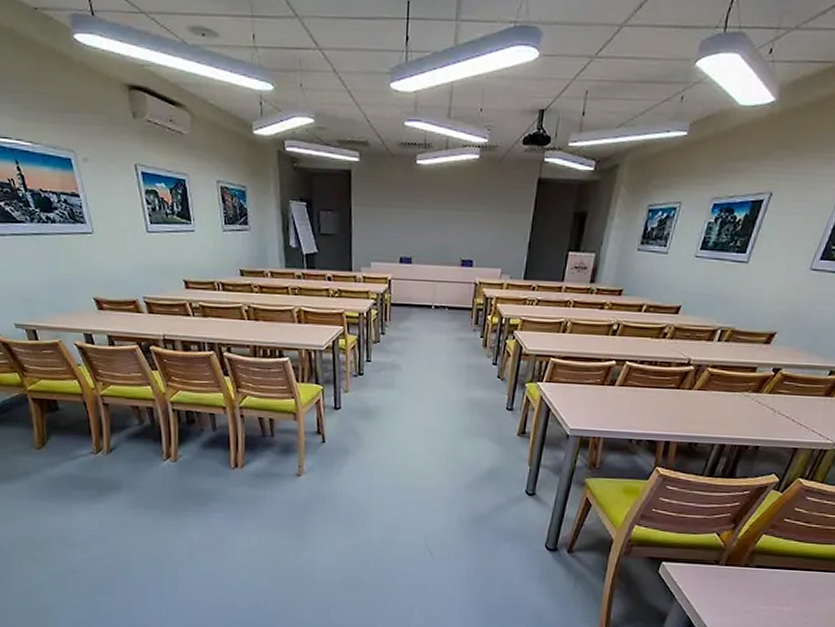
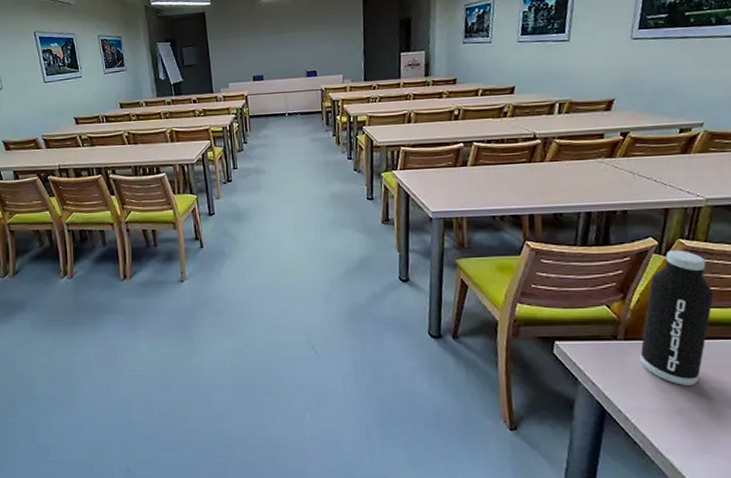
water bottle: none [735,487,817,608] -> present [640,249,714,385]

